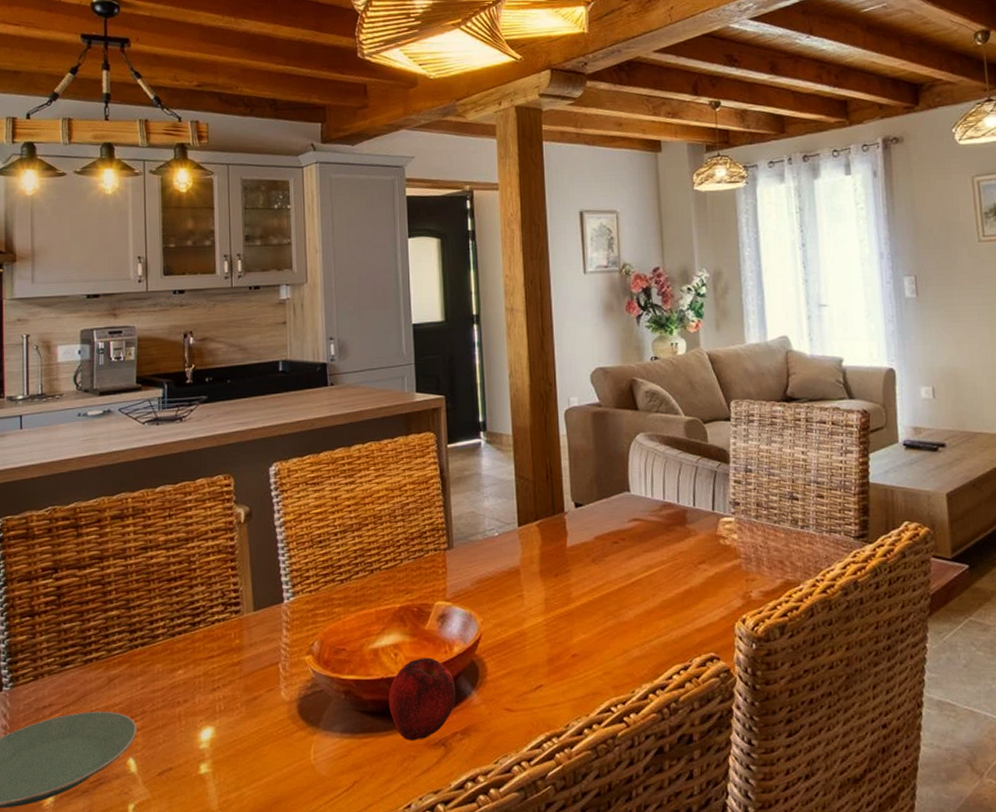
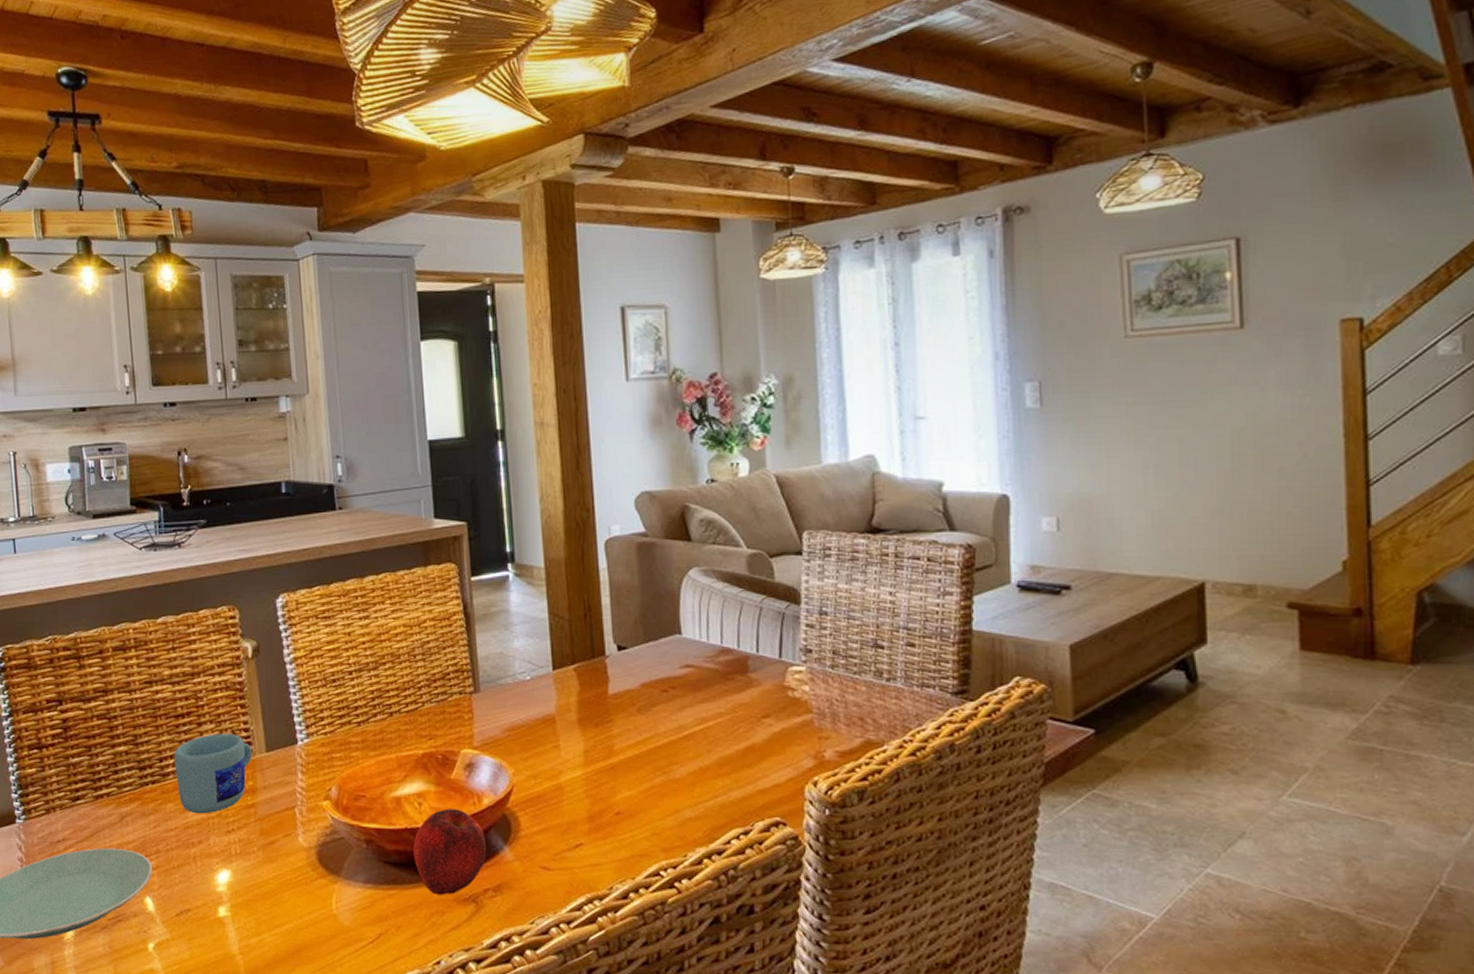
mug: none [164,595,240,673] -> present [174,734,252,814]

